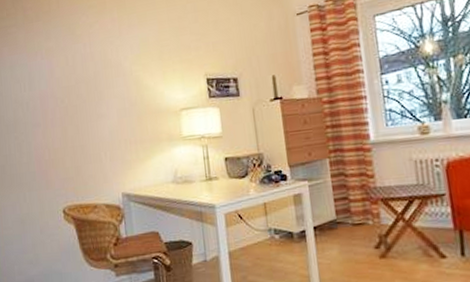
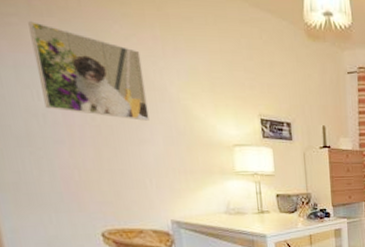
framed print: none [23,27,106,98] -> present [28,21,150,121]

